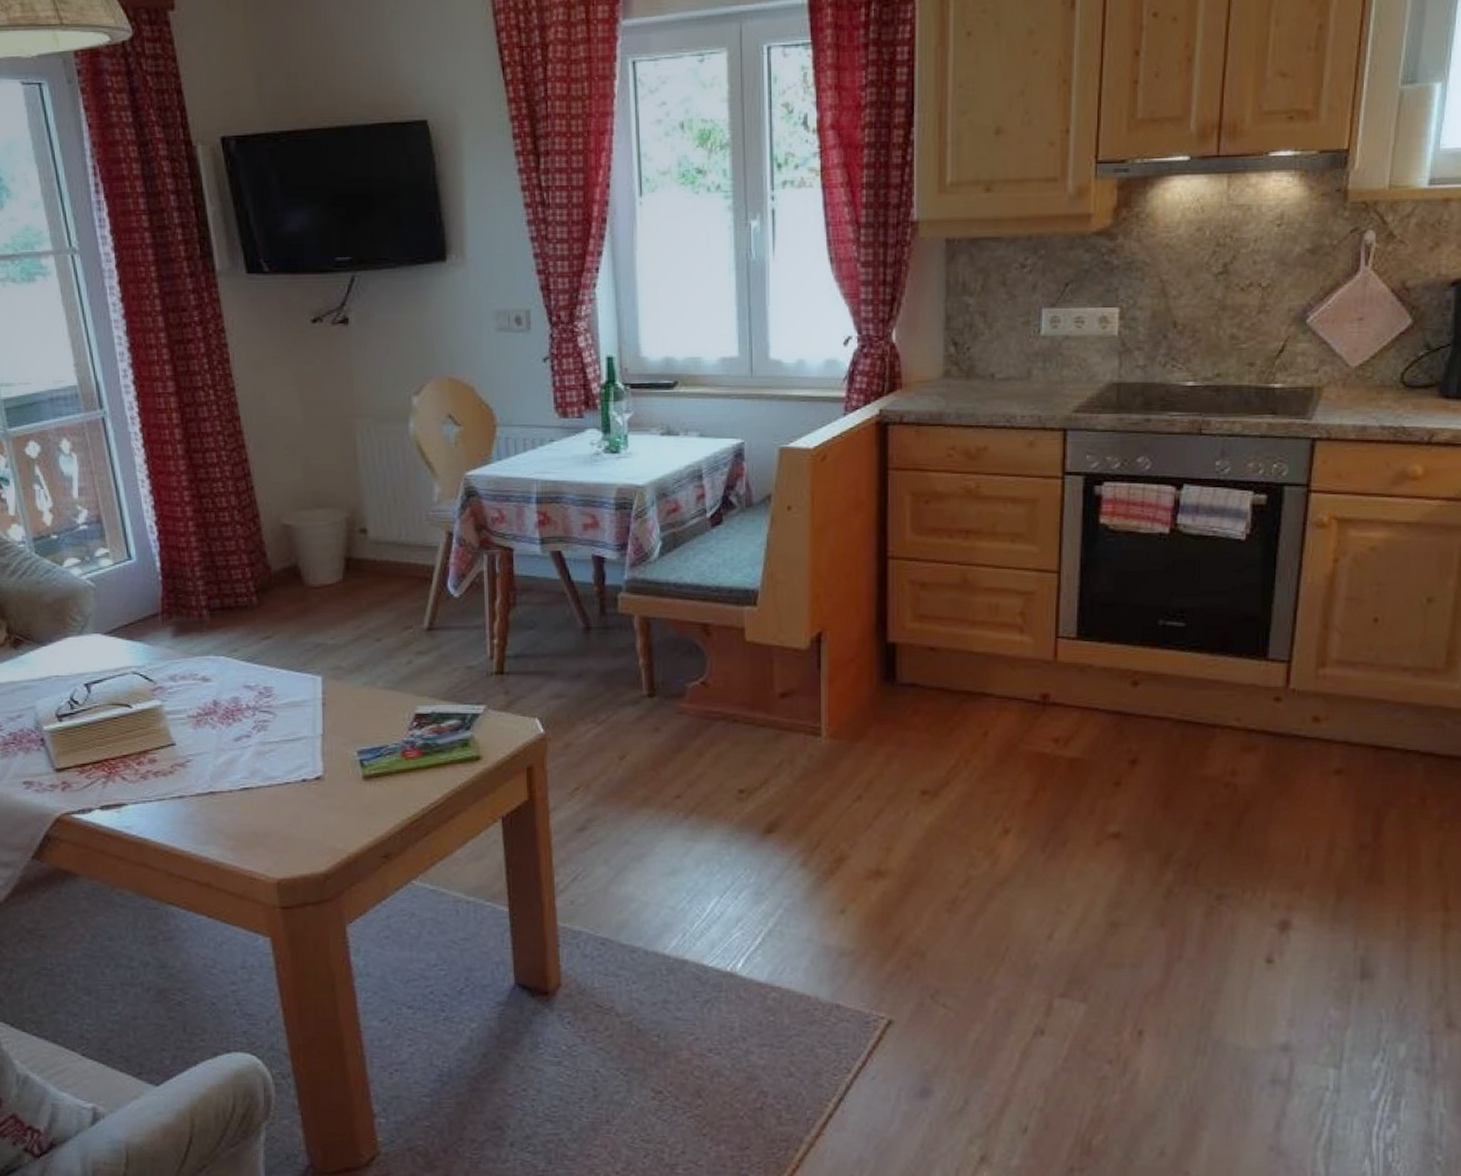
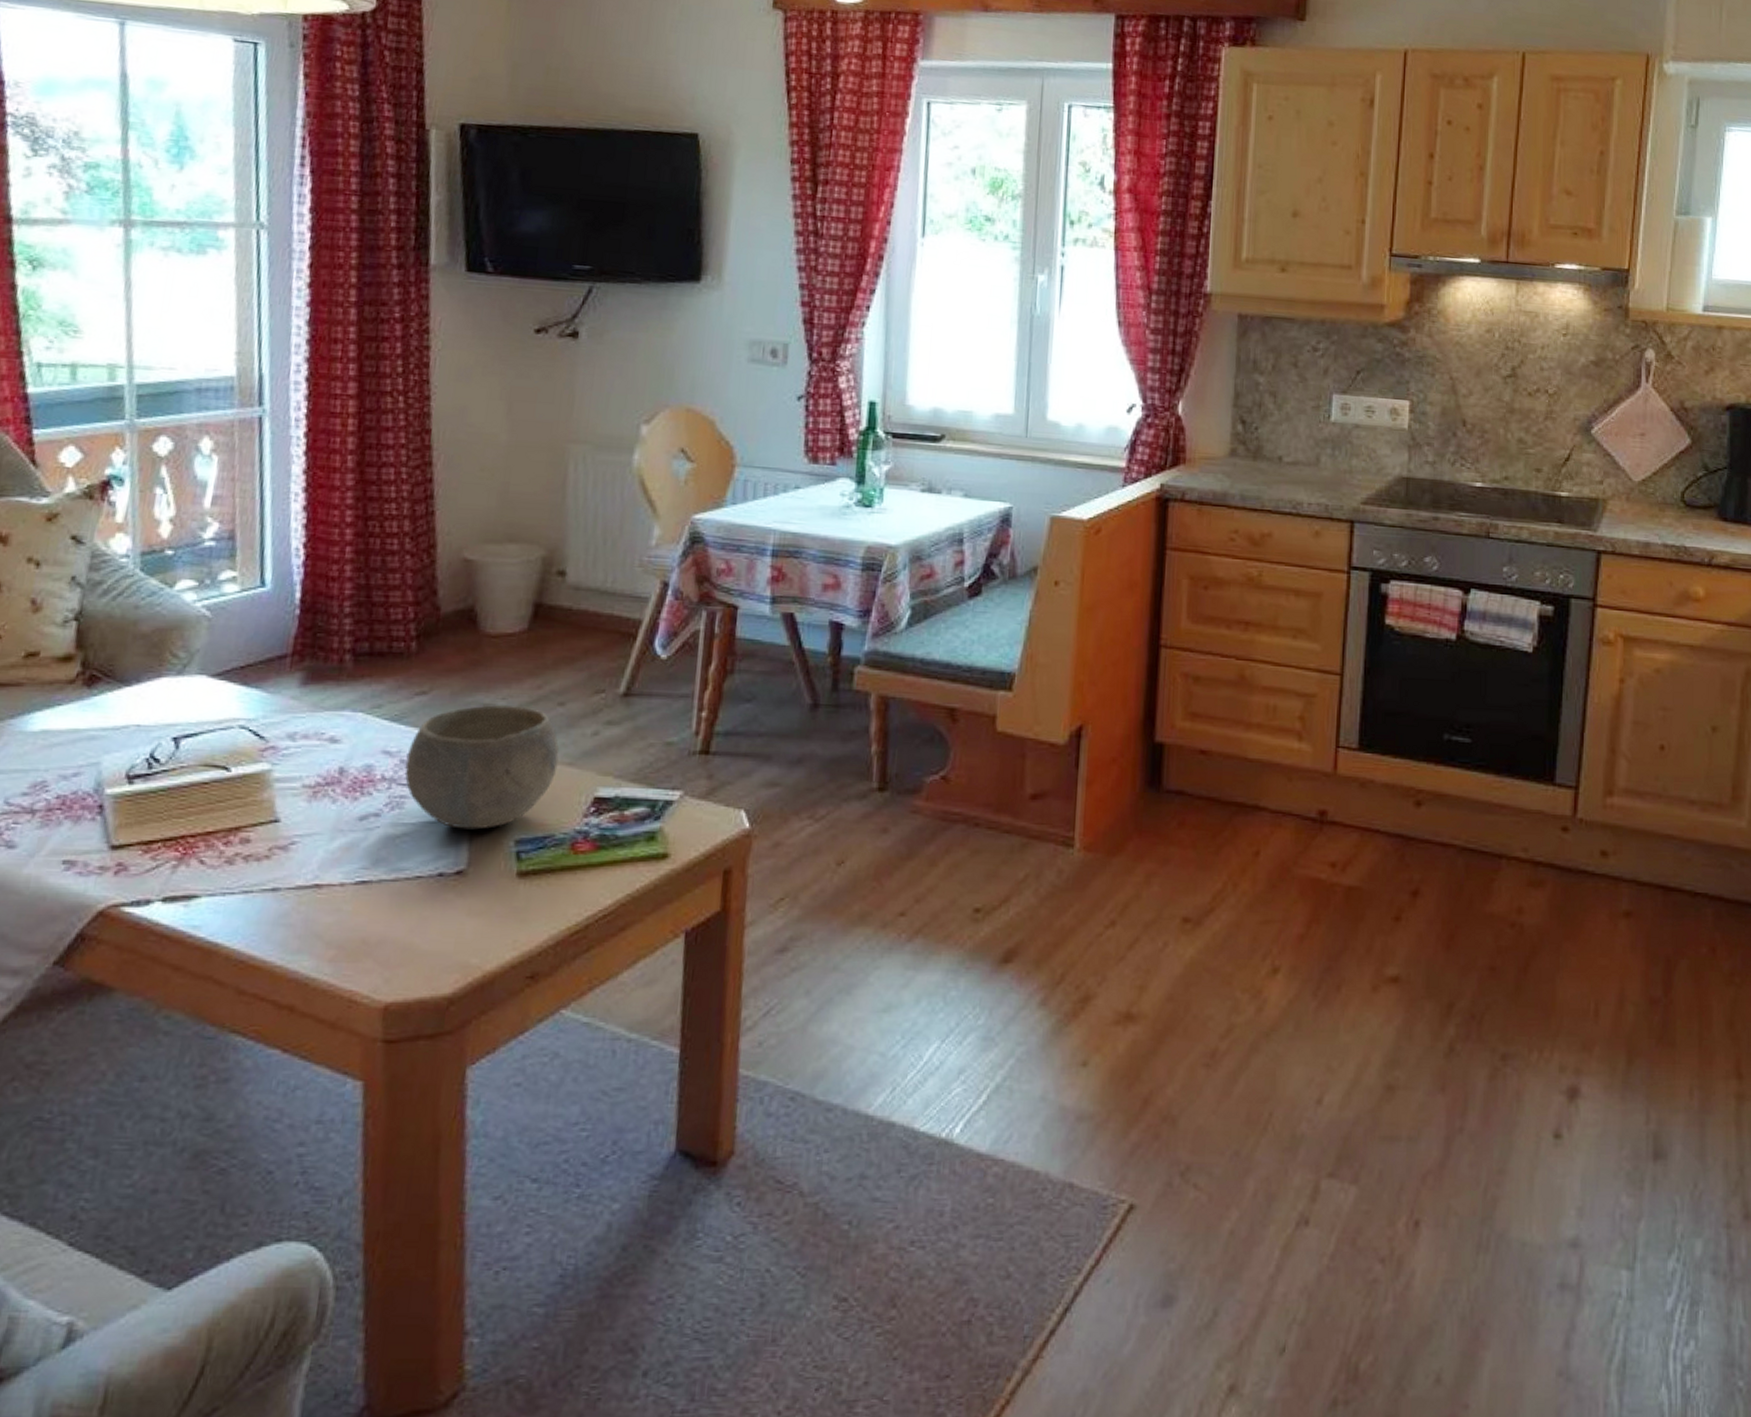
bowl: none [263,644,383,744] -> present [404,705,559,830]

